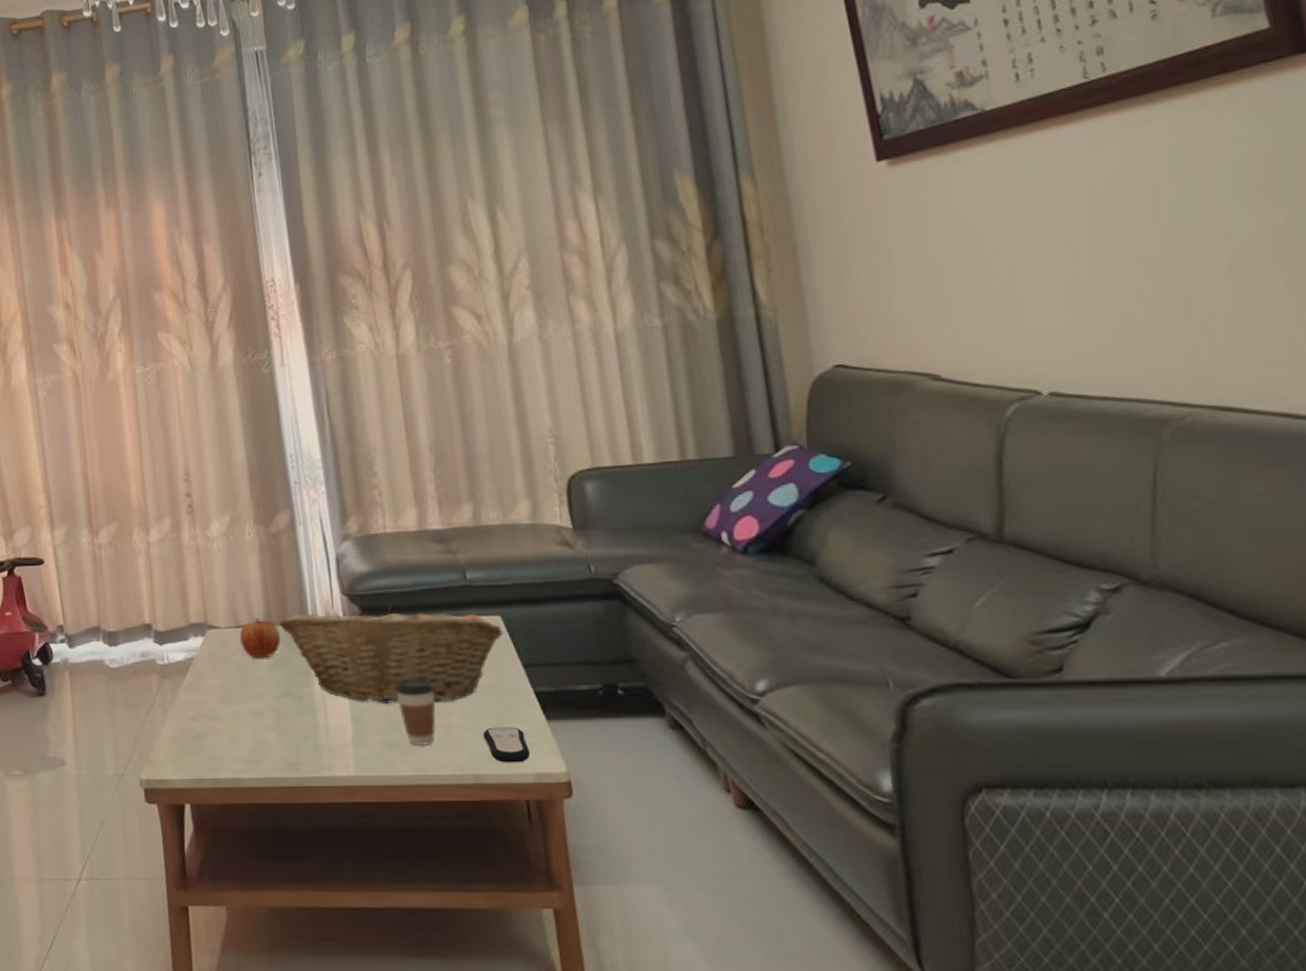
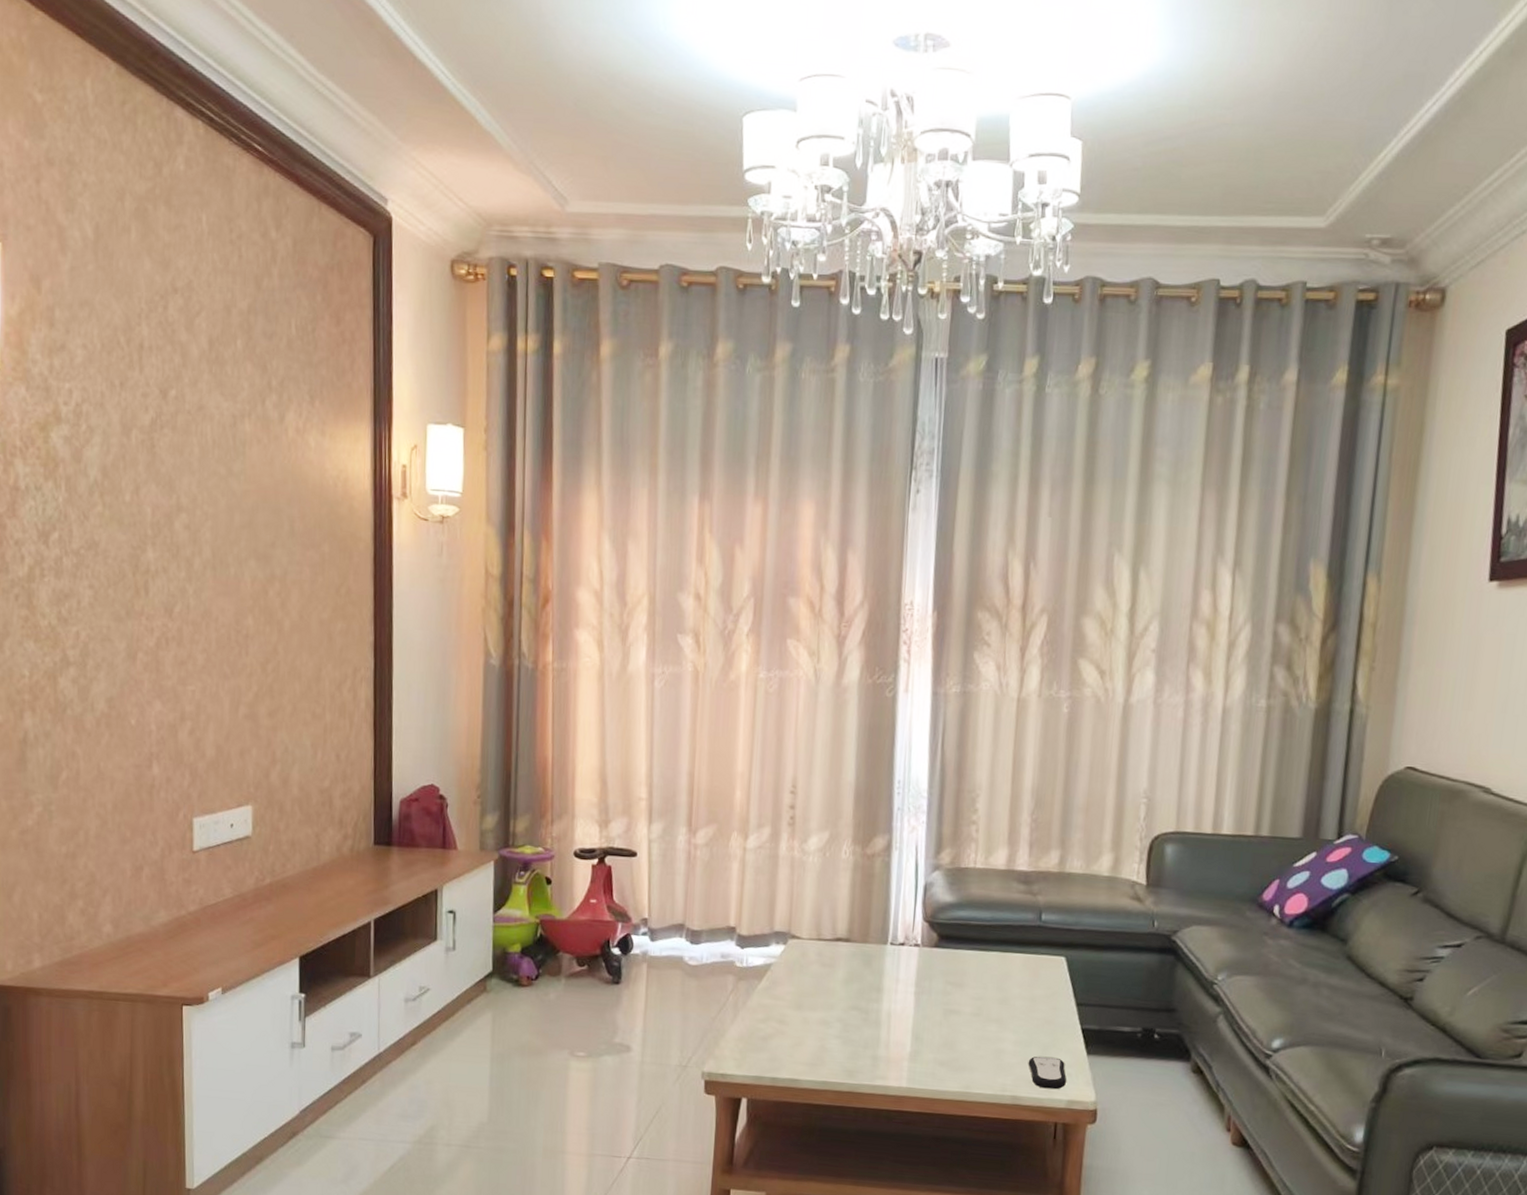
apple: present [240,618,281,659] -> none [820,933,859,972]
fruit basket: present [278,603,504,703] -> none [859,934,1065,1030]
coffee cup: present [395,678,436,747] -> none [957,1004,993,1067]

